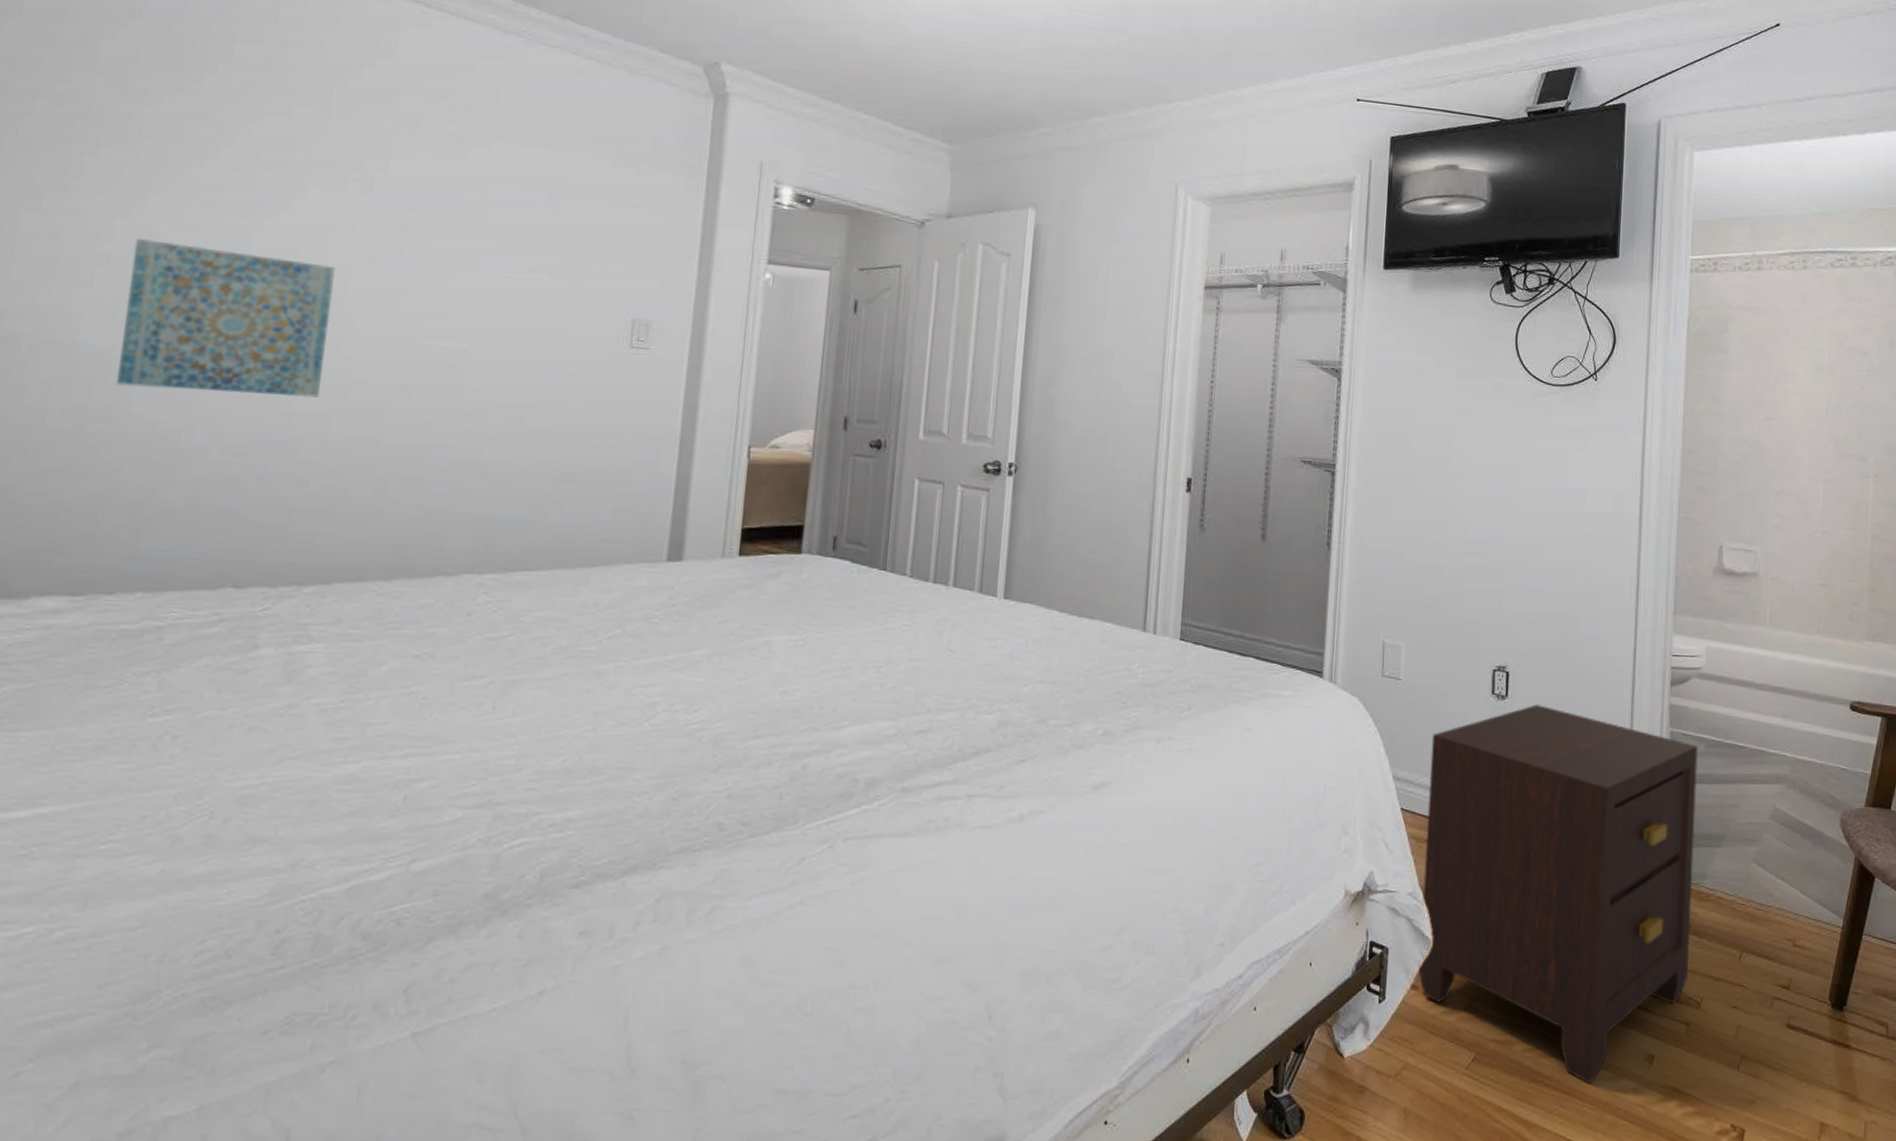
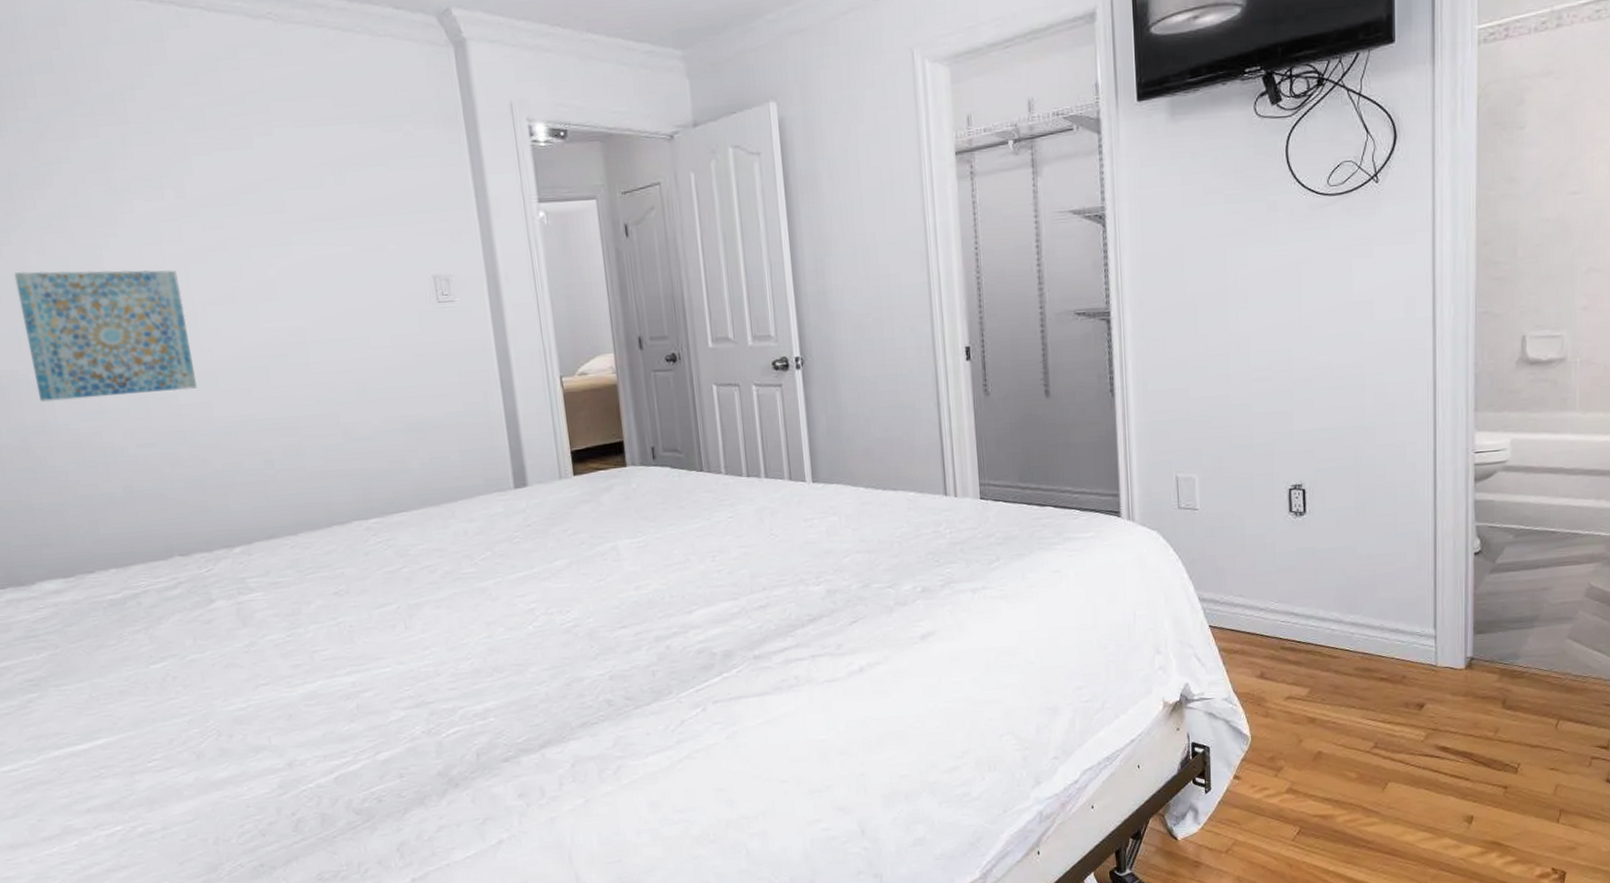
nightstand: present [1418,704,1698,1085] -> none [1233,516,1506,845]

